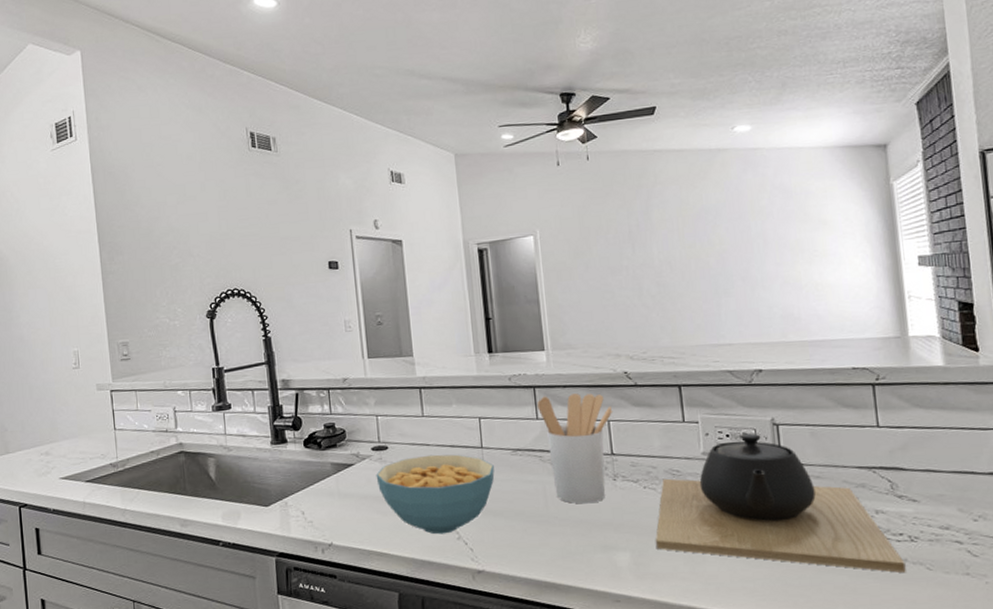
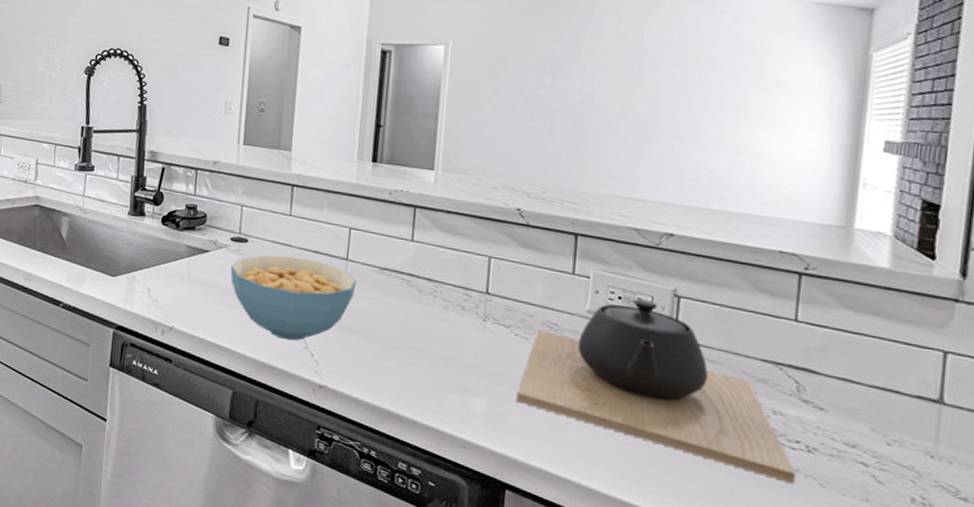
utensil holder: present [537,393,613,504] -> none [415,218,497,340]

